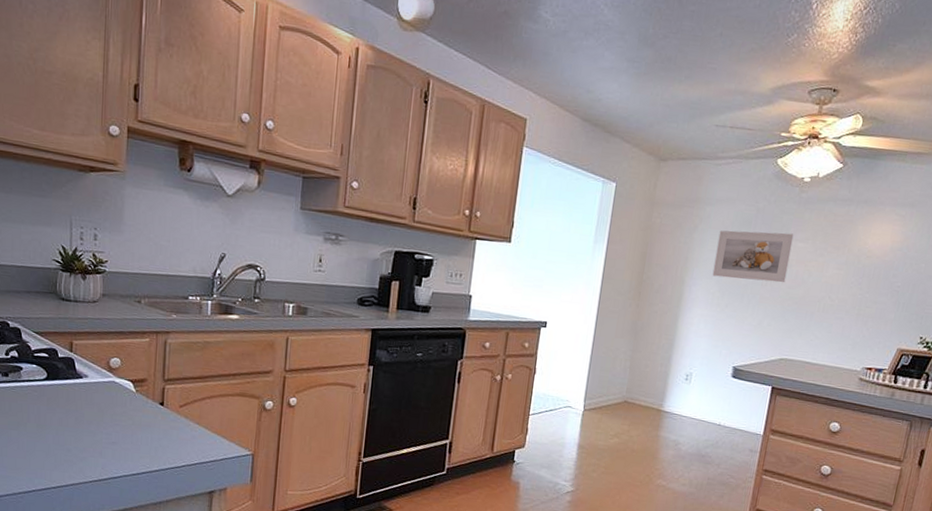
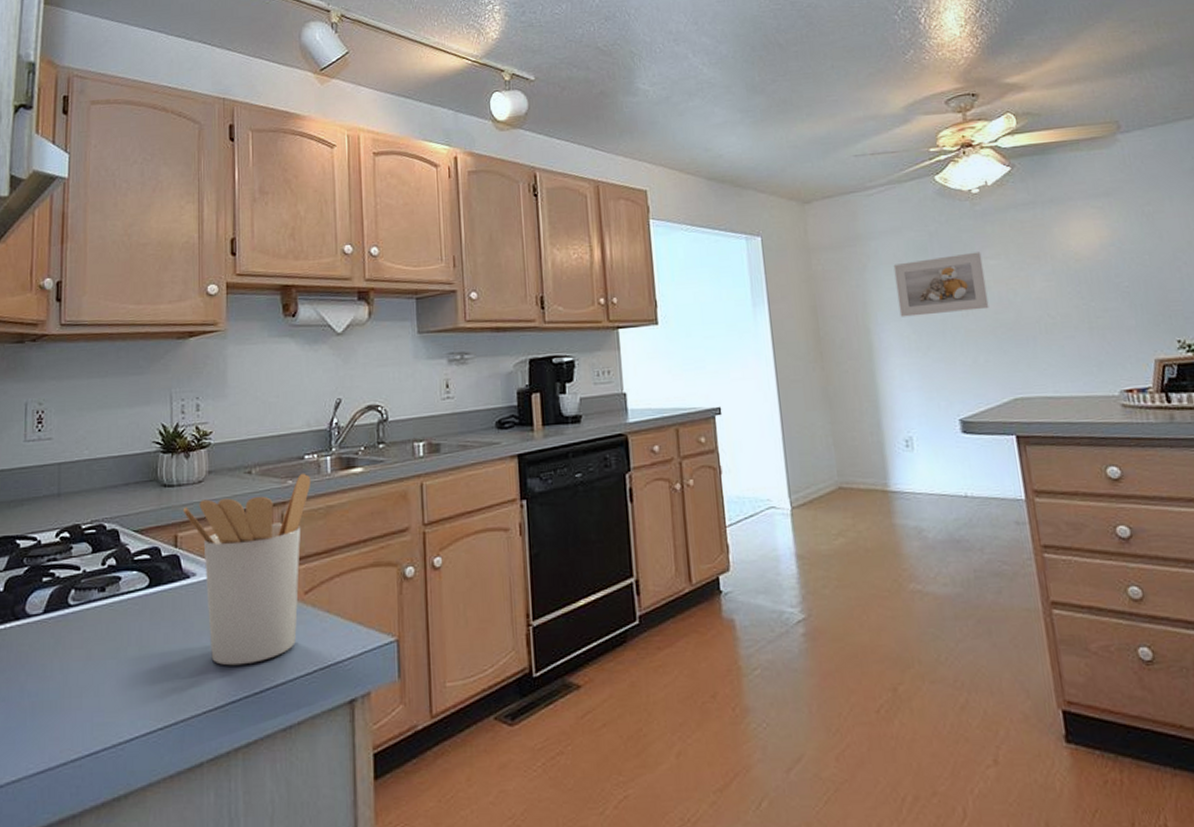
utensil holder: none [78,310,193,452] -> present [182,473,311,666]

